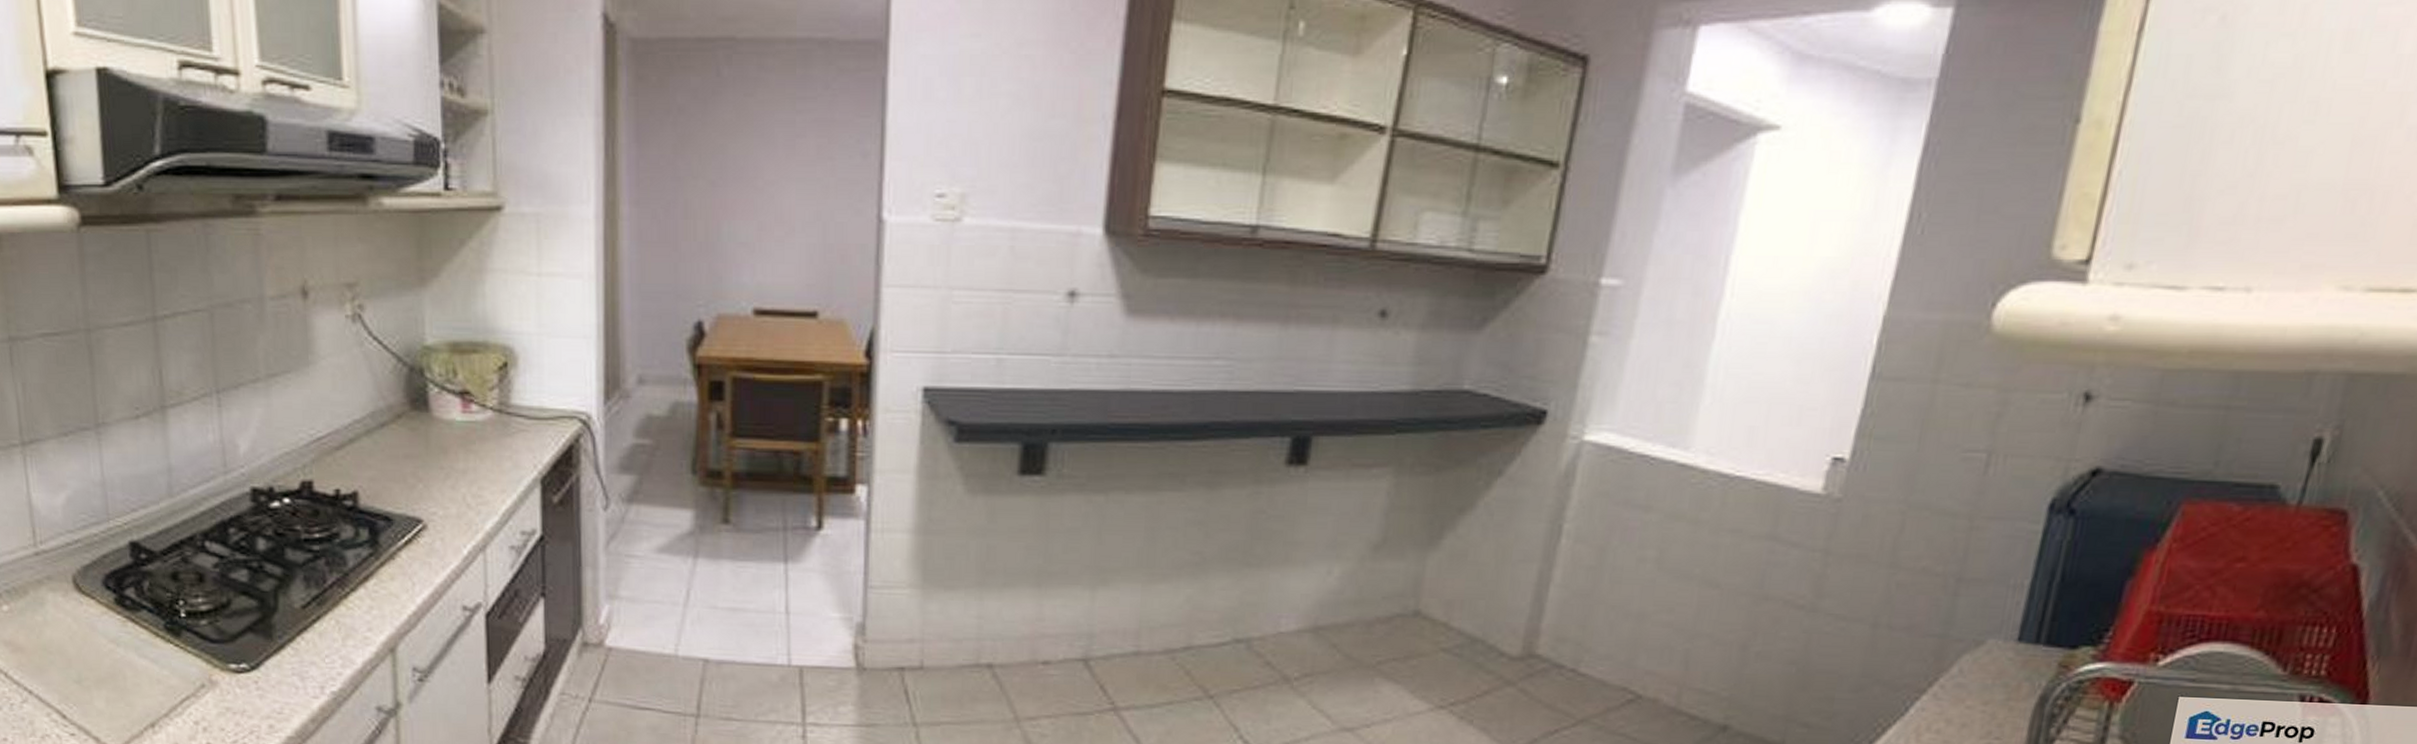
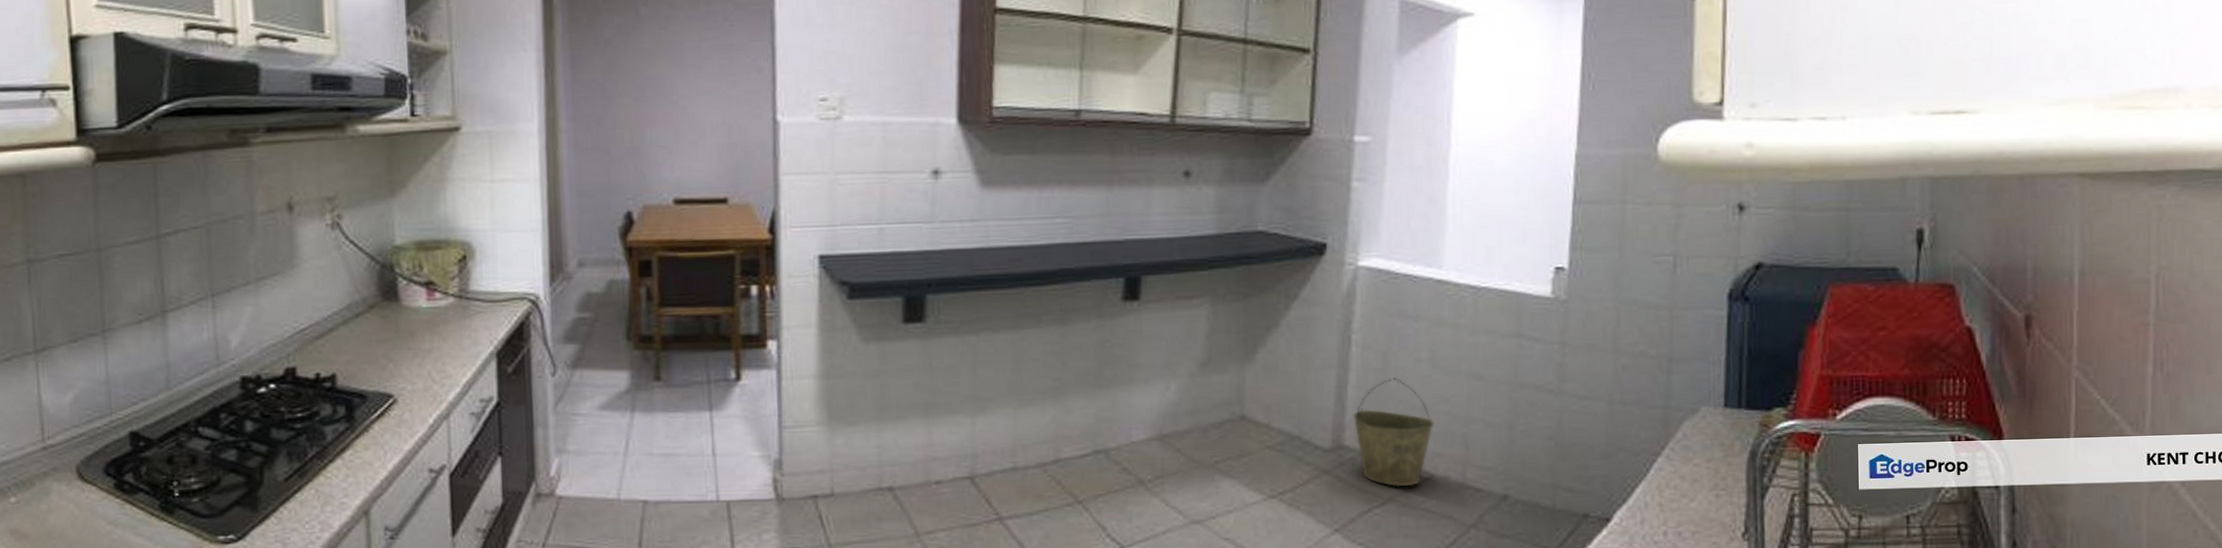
bucket: none [1551,579,1651,708] -> present [1353,378,1434,487]

